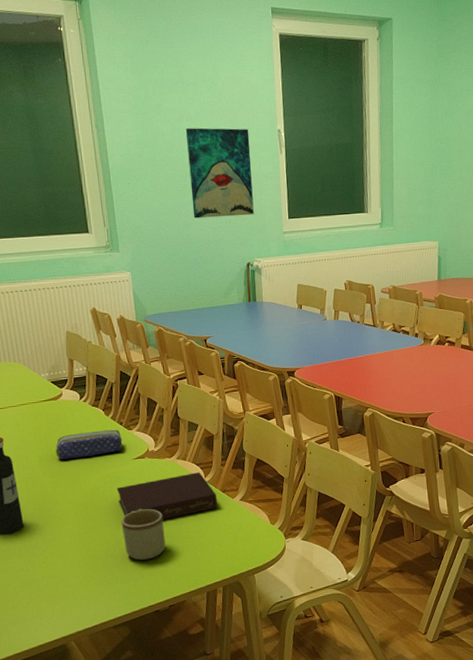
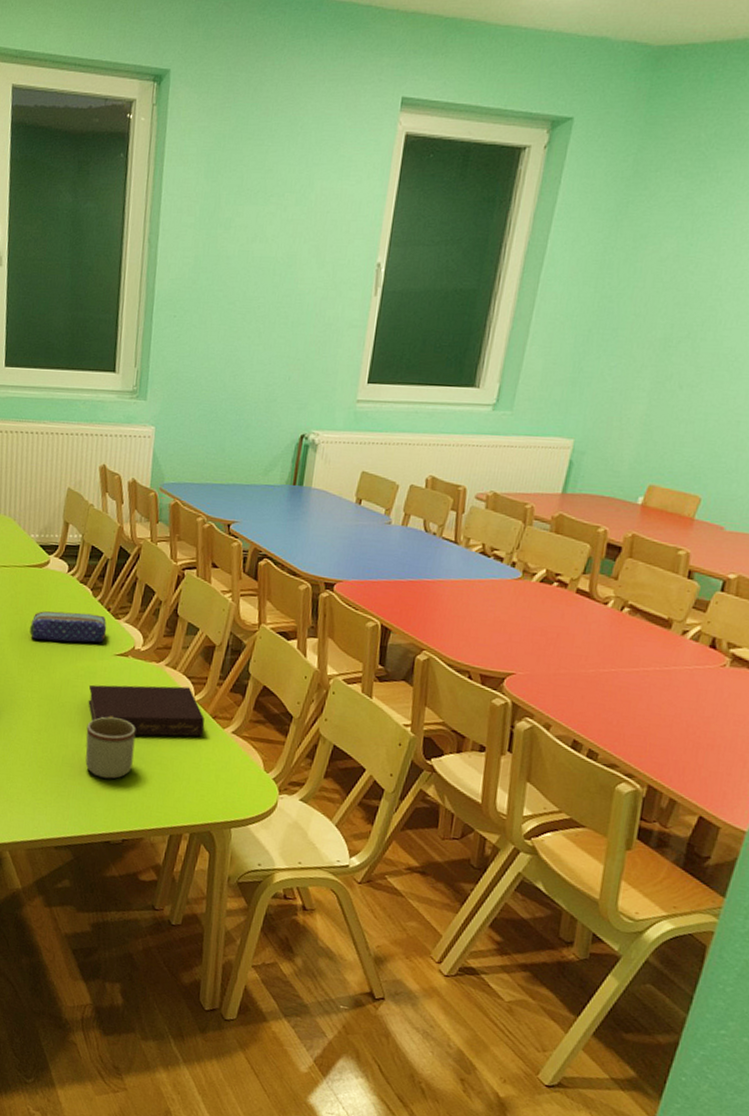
wall art: present [185,127,254,219] -> none [244,252,339,373]

